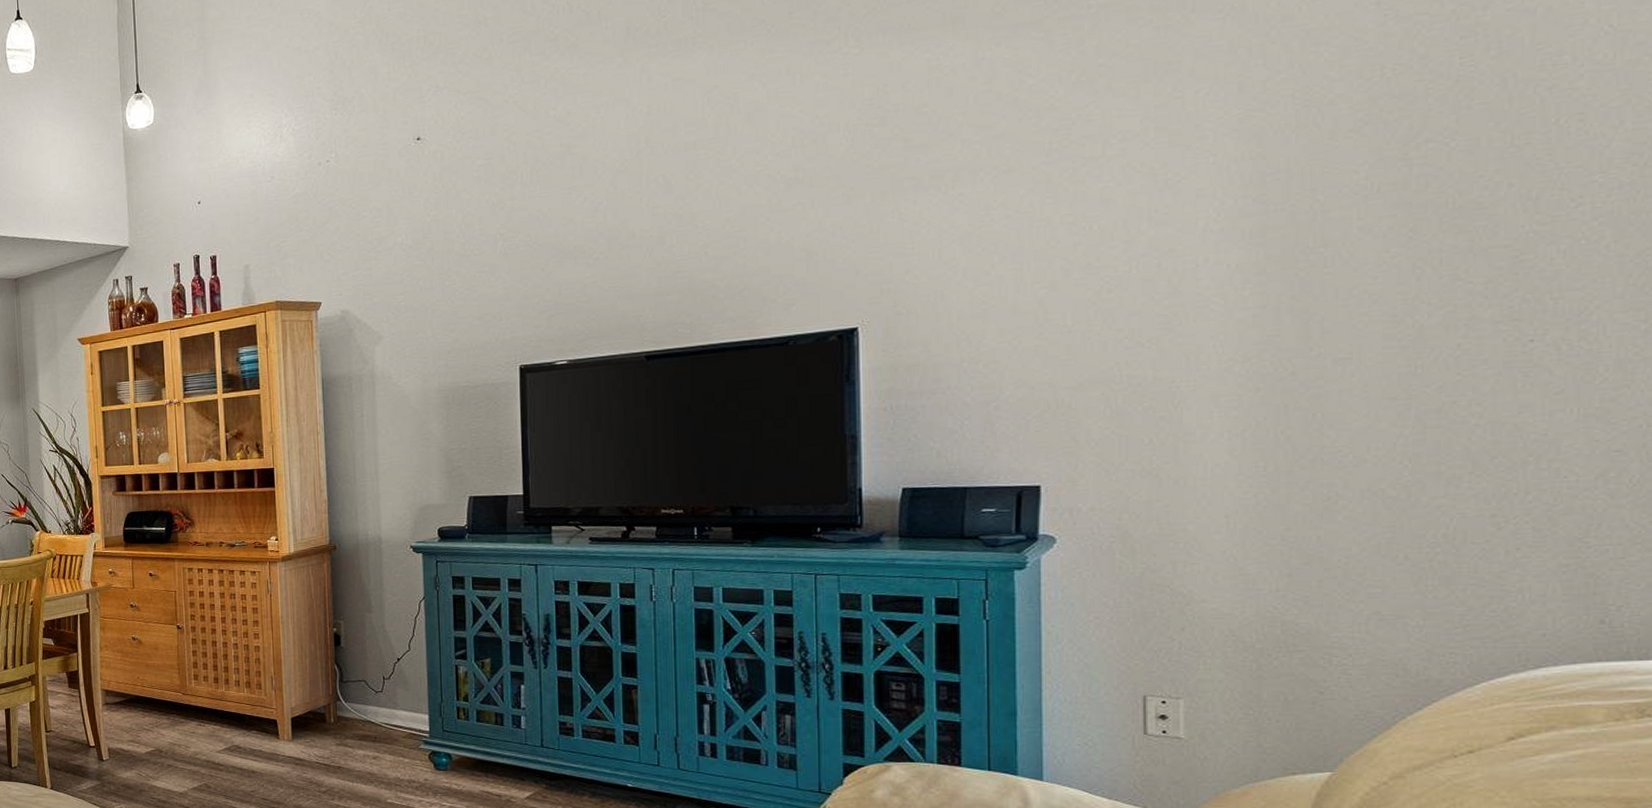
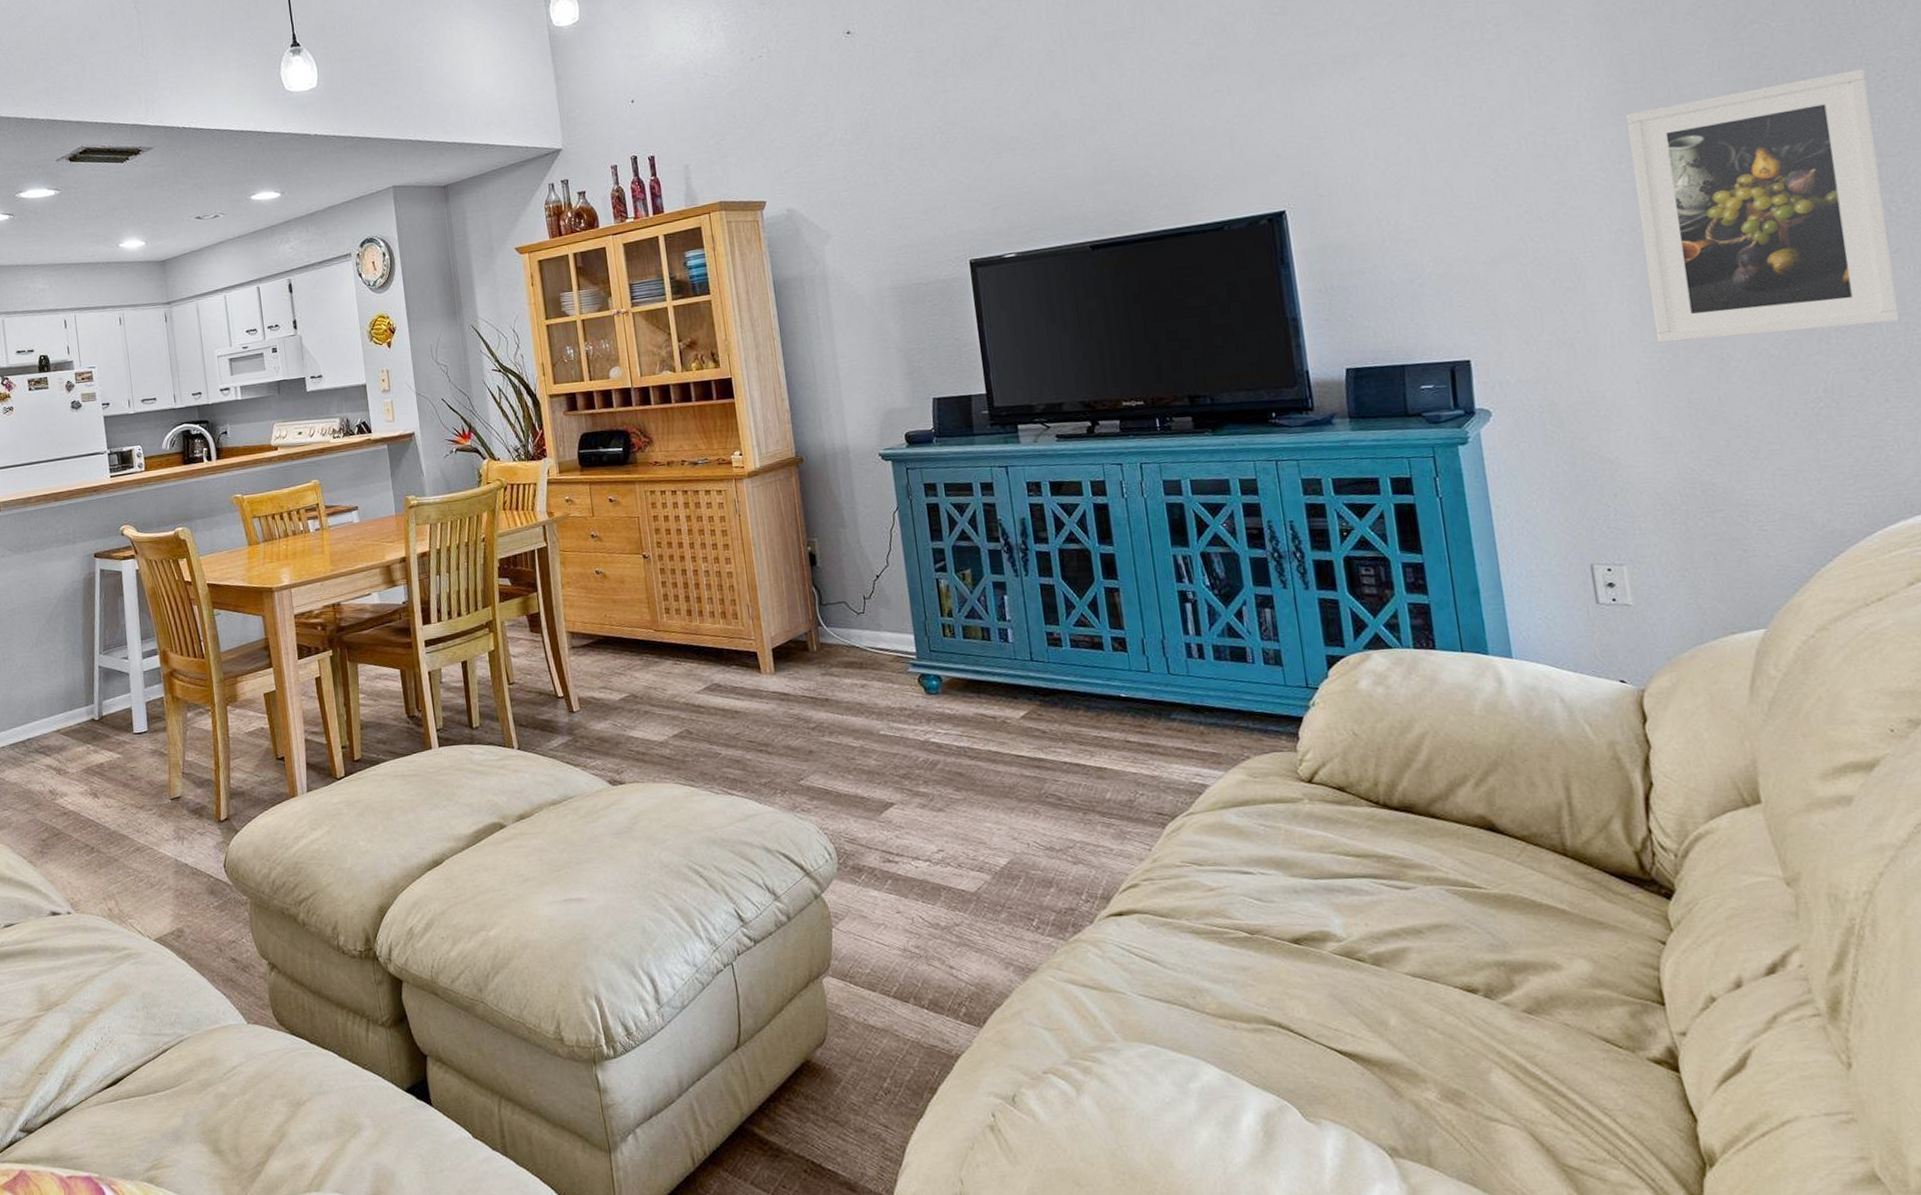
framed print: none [1256,194,1559,478] -> present [1626,69,1900,343]

